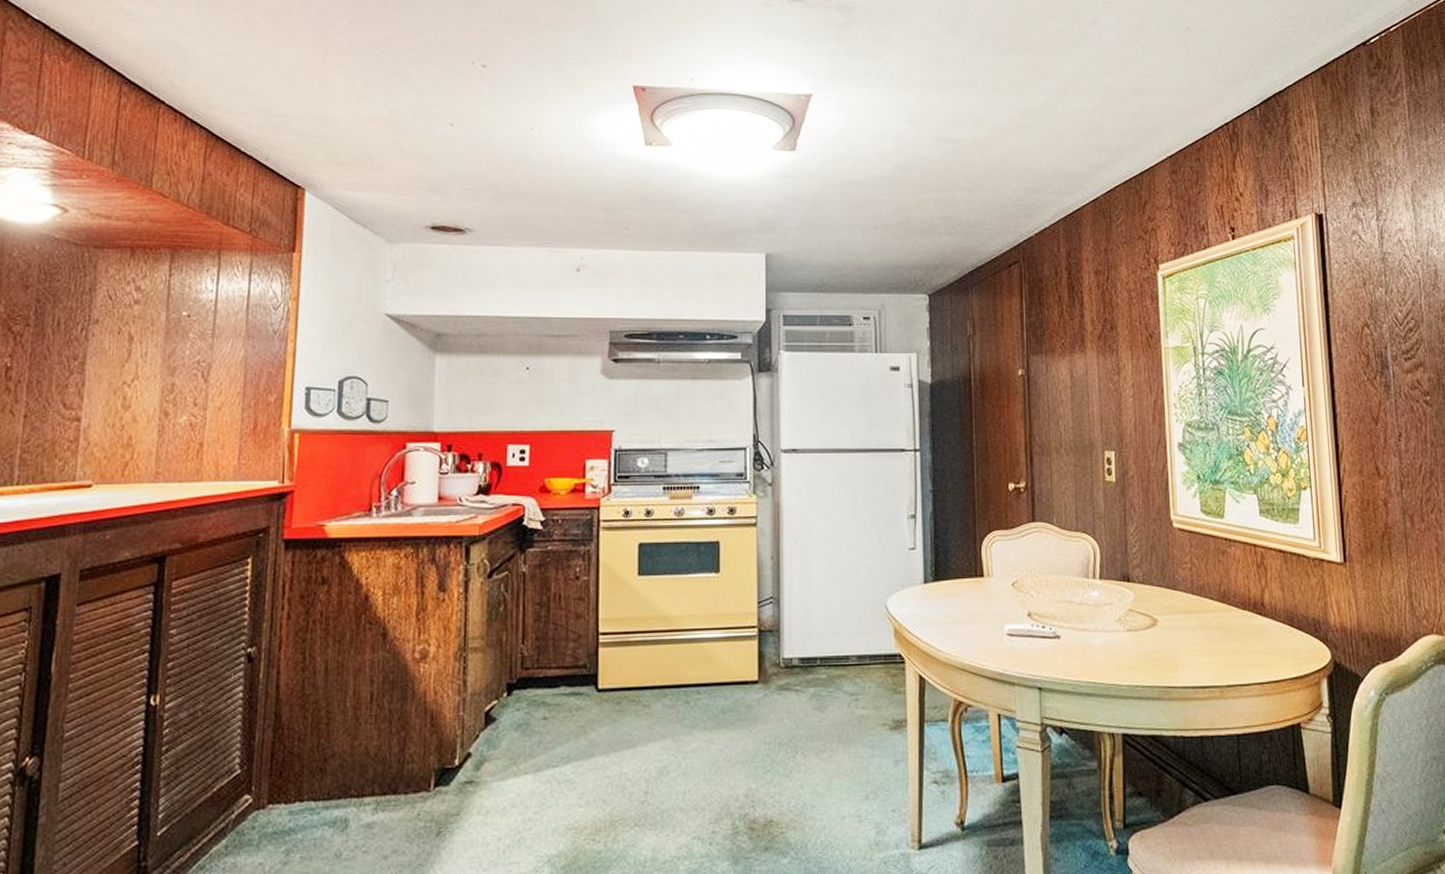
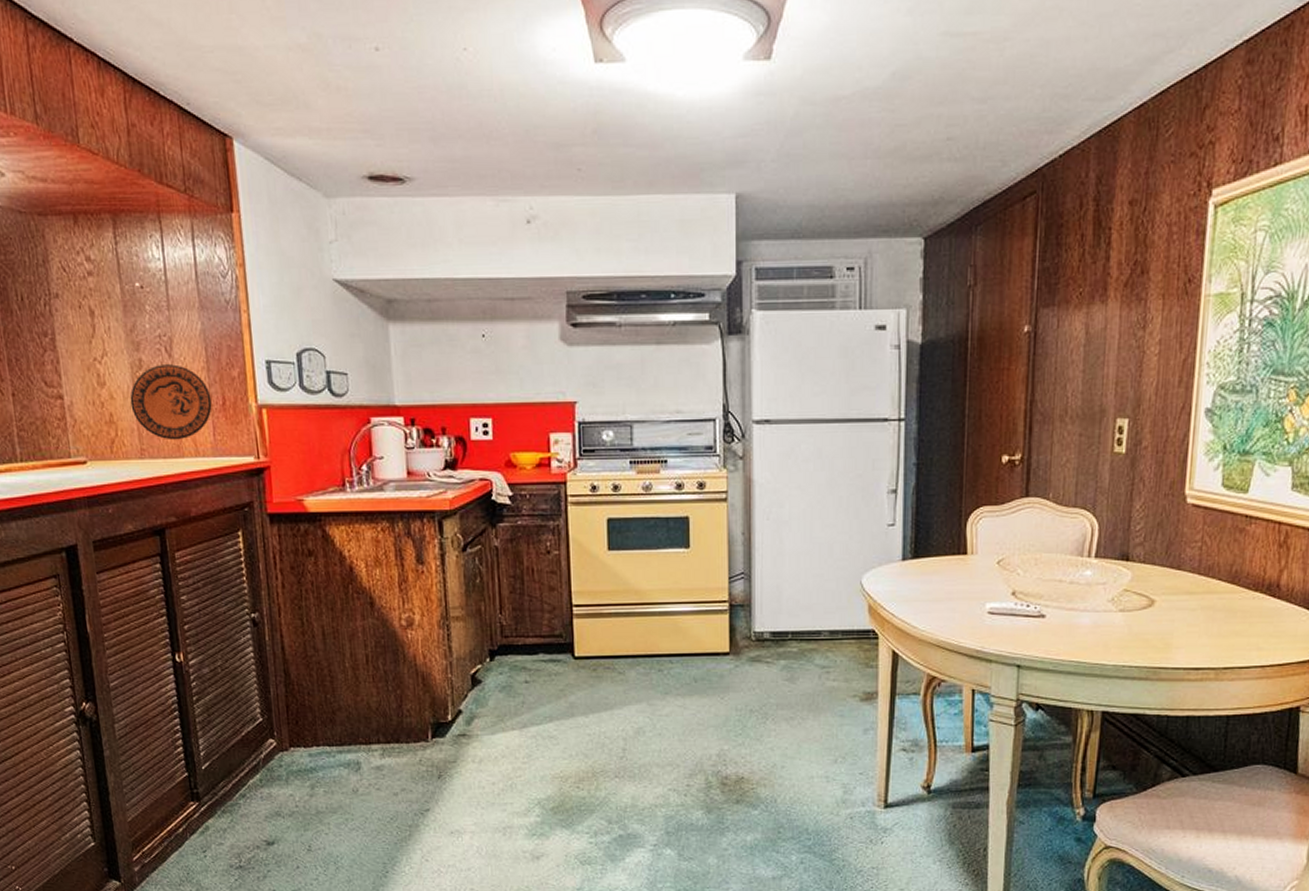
decorative plate: none [153,389,243,464] -> present [130,364,212,440]

